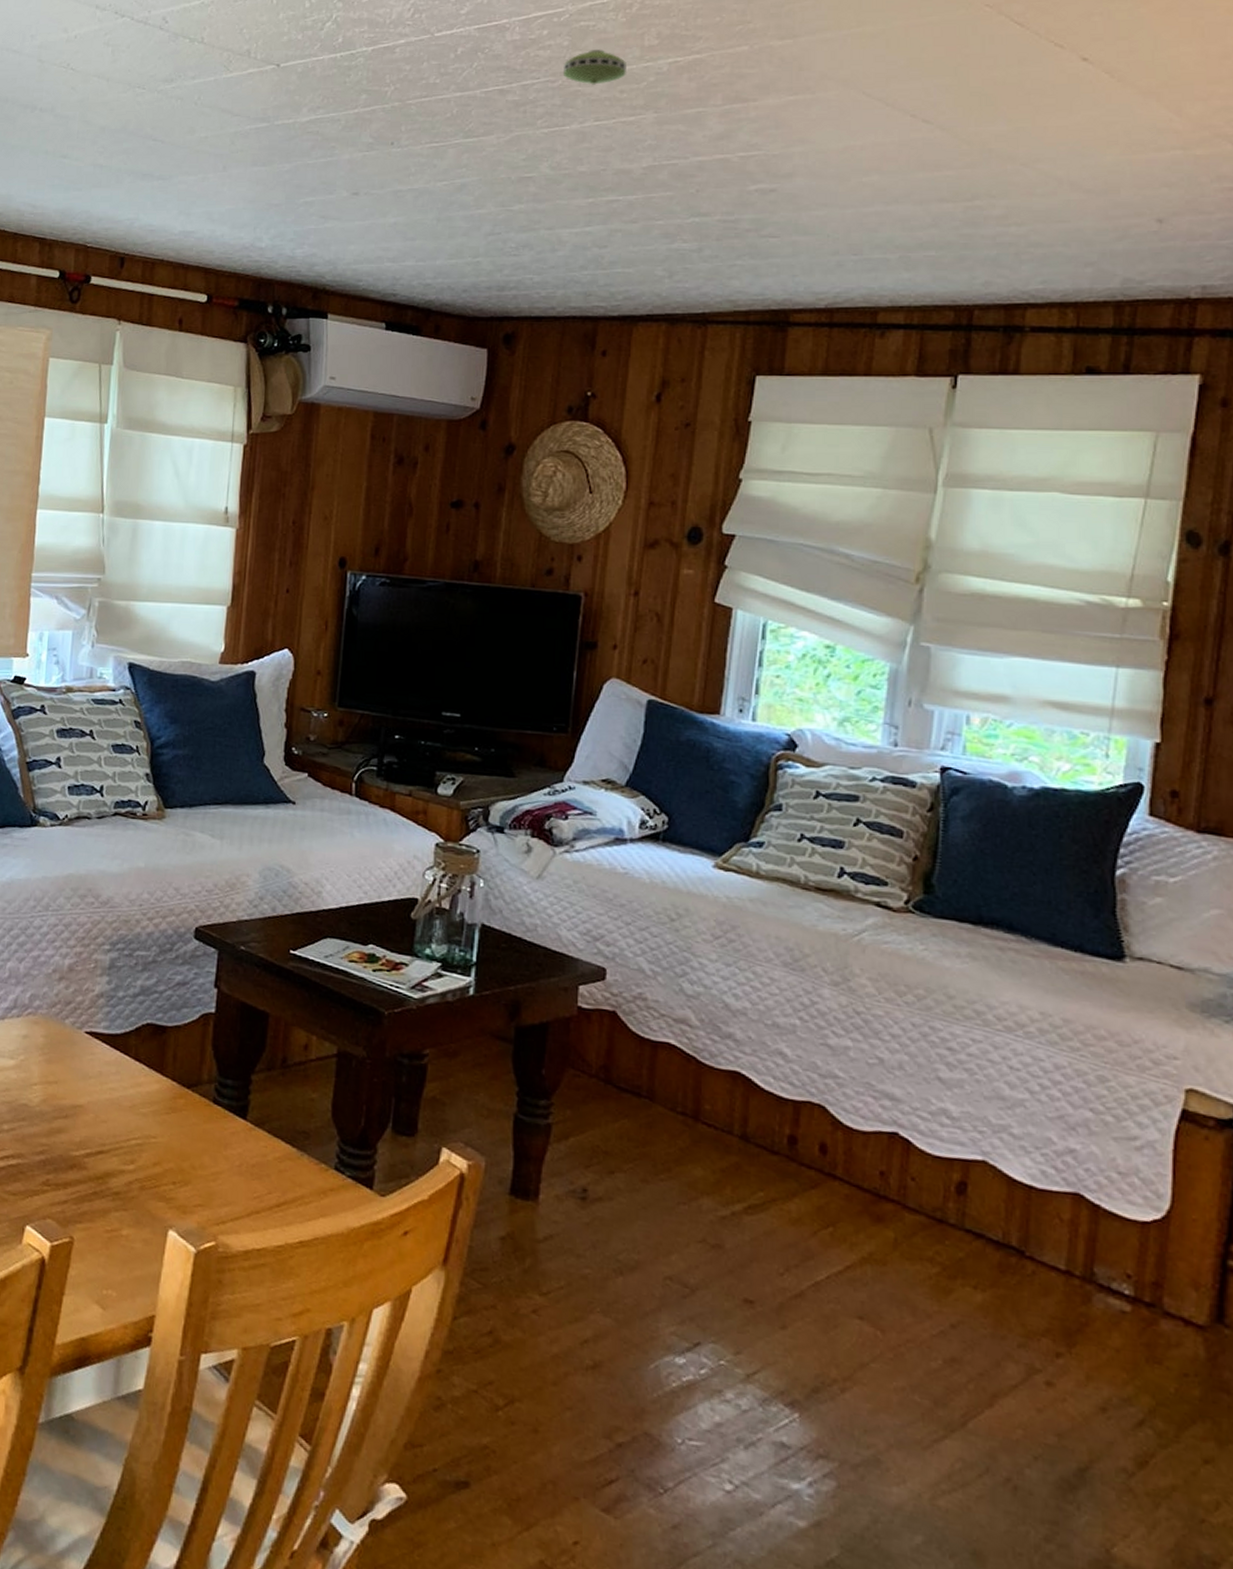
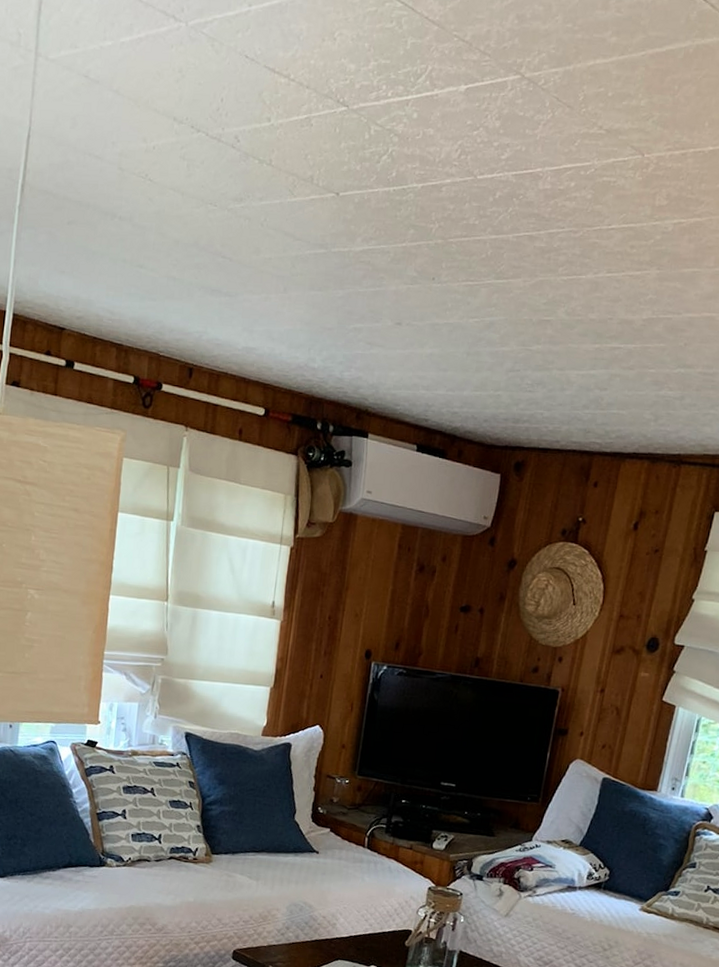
smoke detector: present [562,50,626,85] -> none [584,205,639,239]

